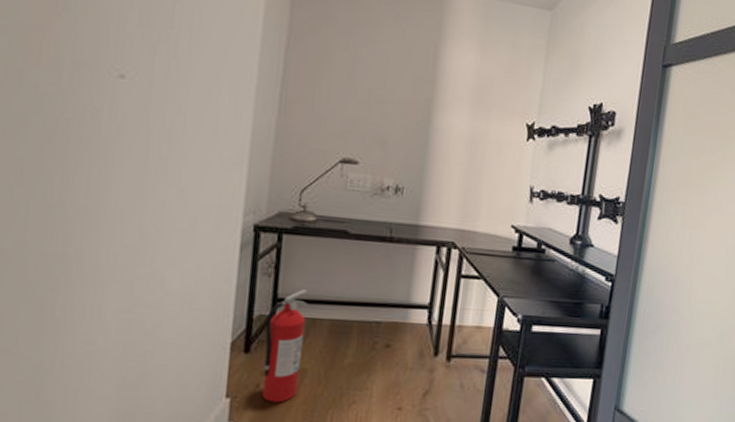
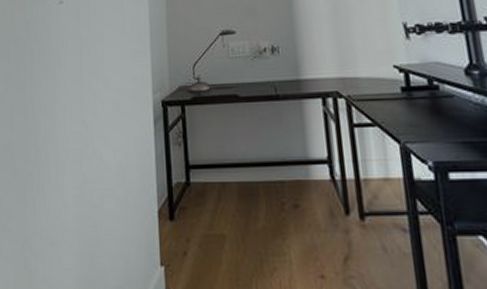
fire extinguisher: present [263,289,309,403] -> none [182,155,221,271]

